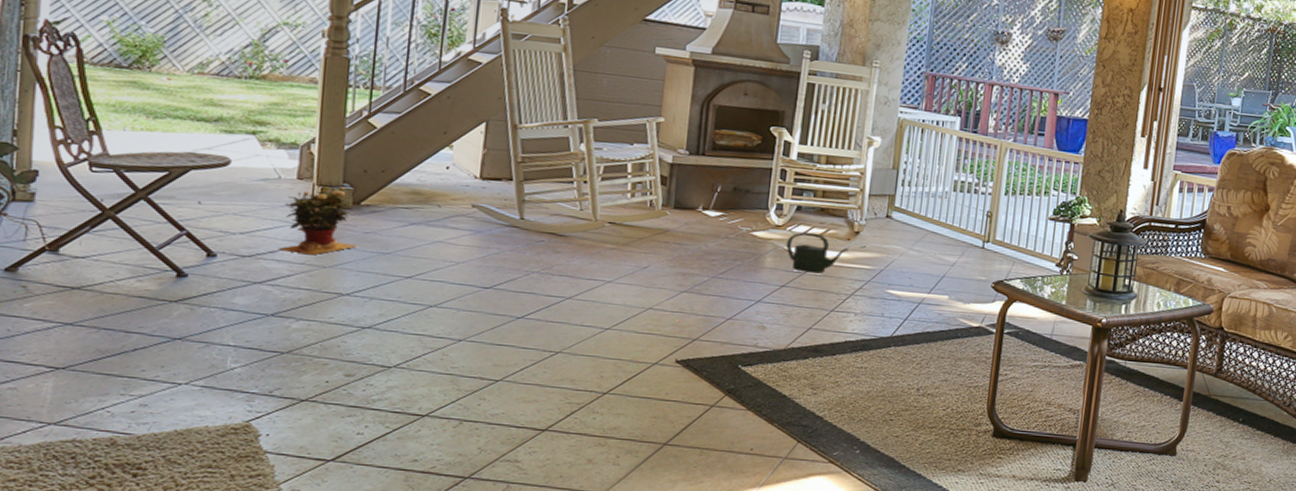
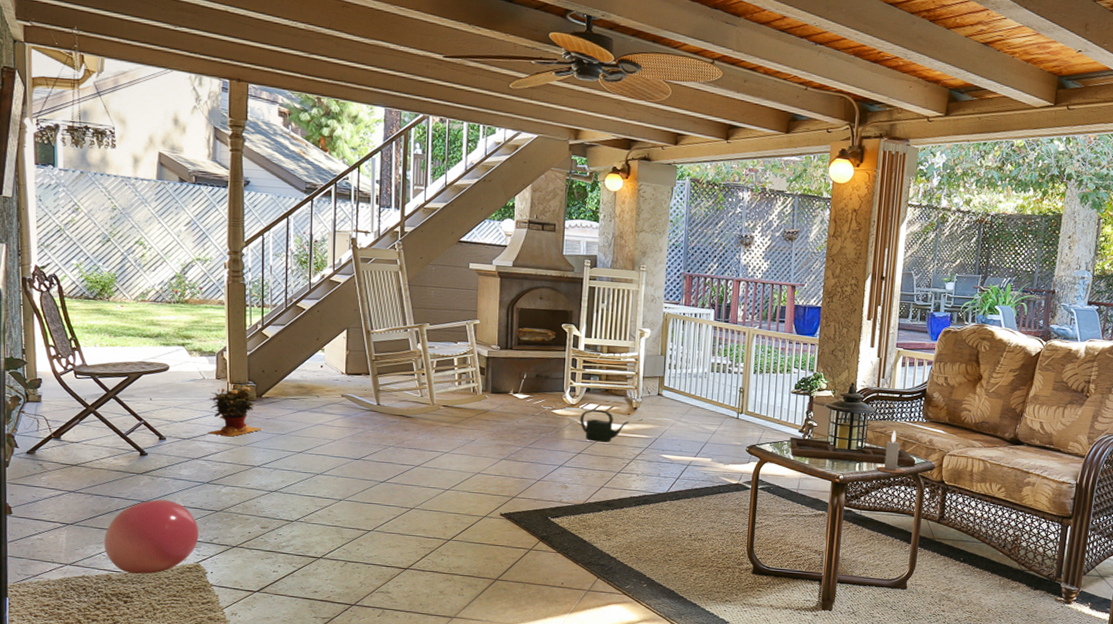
ball: none [109,336,254,437] -> present [104,499,199,574]
decorative tray: none [1043,271,1192,311] -> present [789,436,916,468]
candle: none [1145,266,1179,318] -> present [876,430,905,474]

